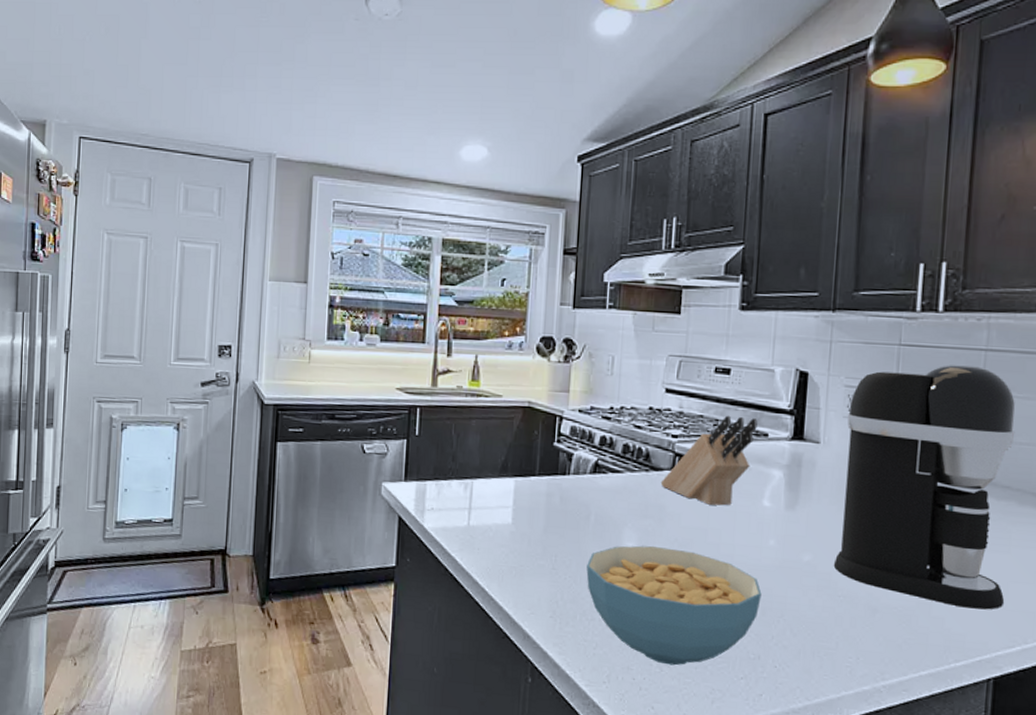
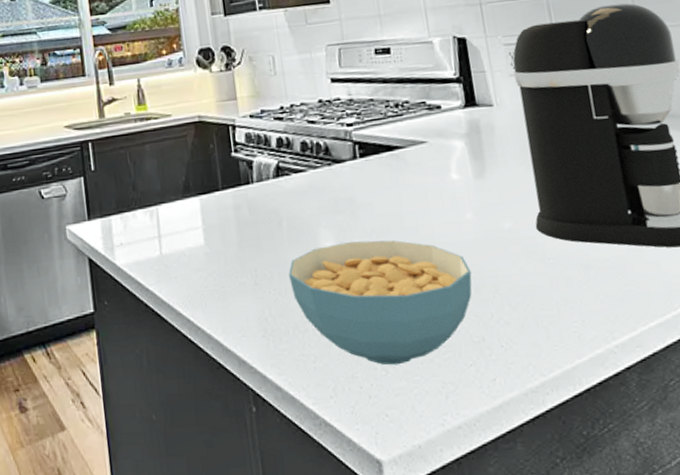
knife block: present [660,415,758,506] -> none [345,92,431,188]

